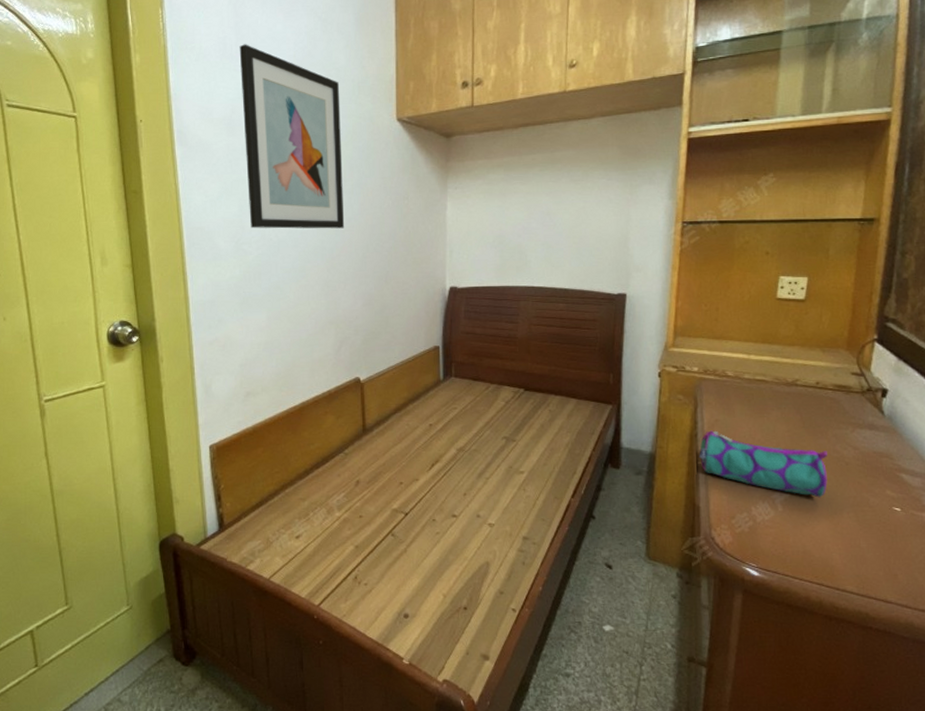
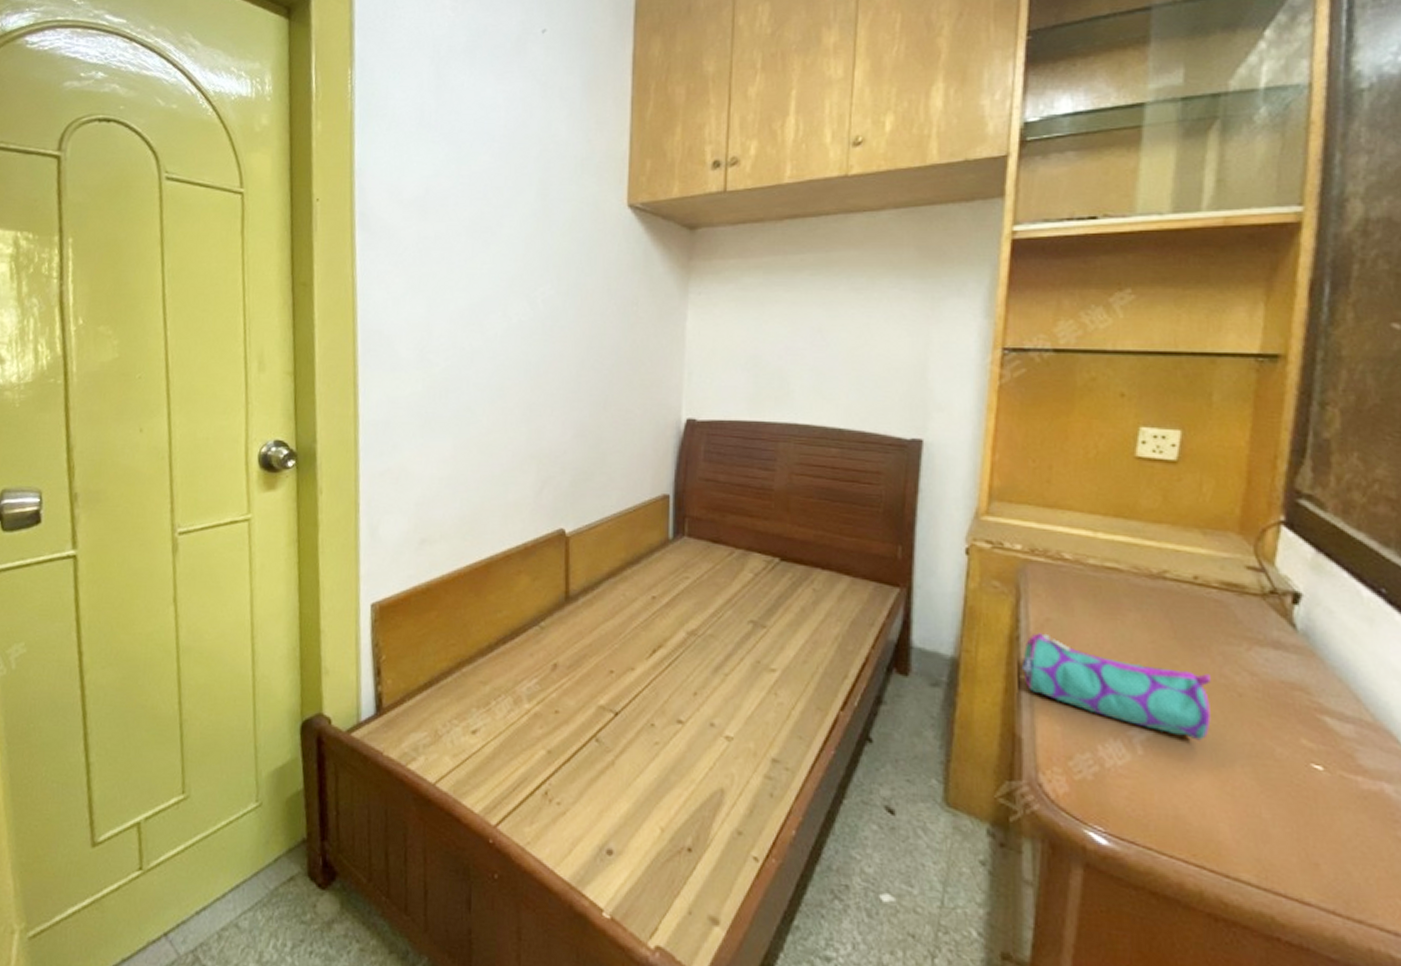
wall art: present [239,44,345,229] -> none [439,111,558,339]

